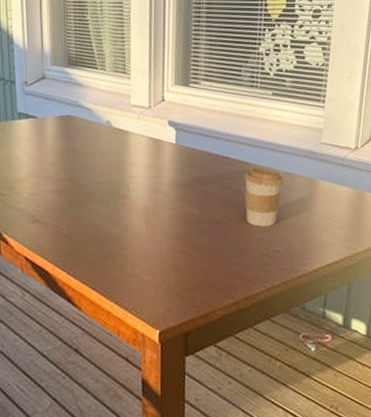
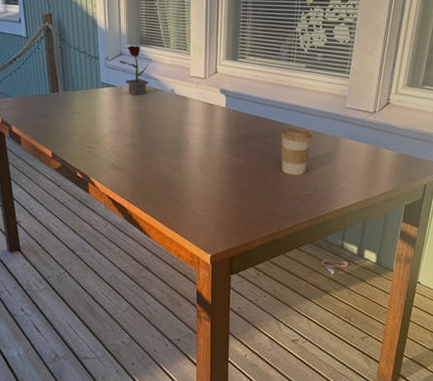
potted flower: none [40,67,82,129] -> present [118,45,152,95]

